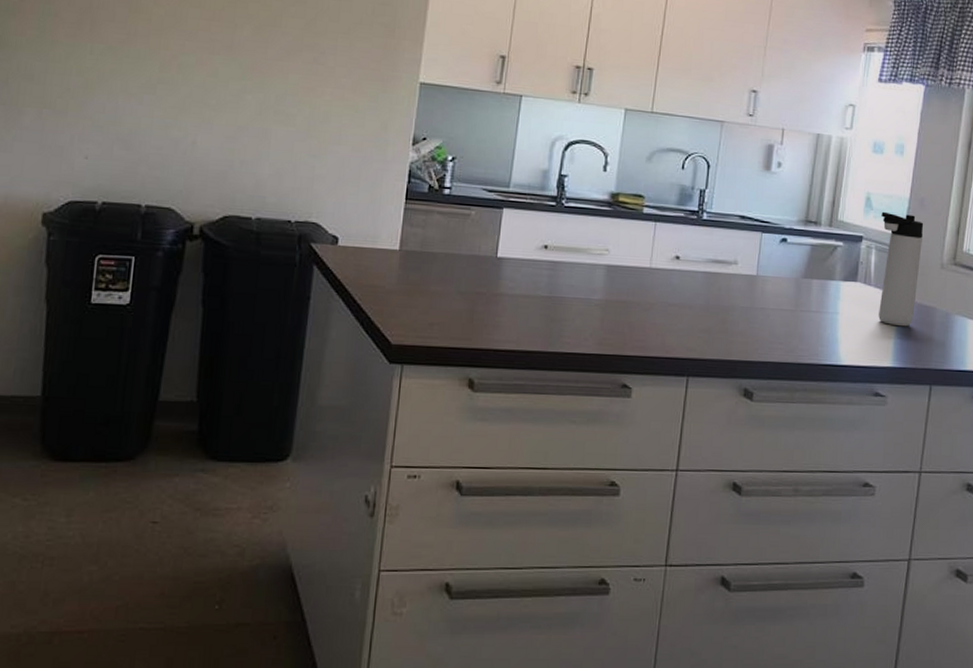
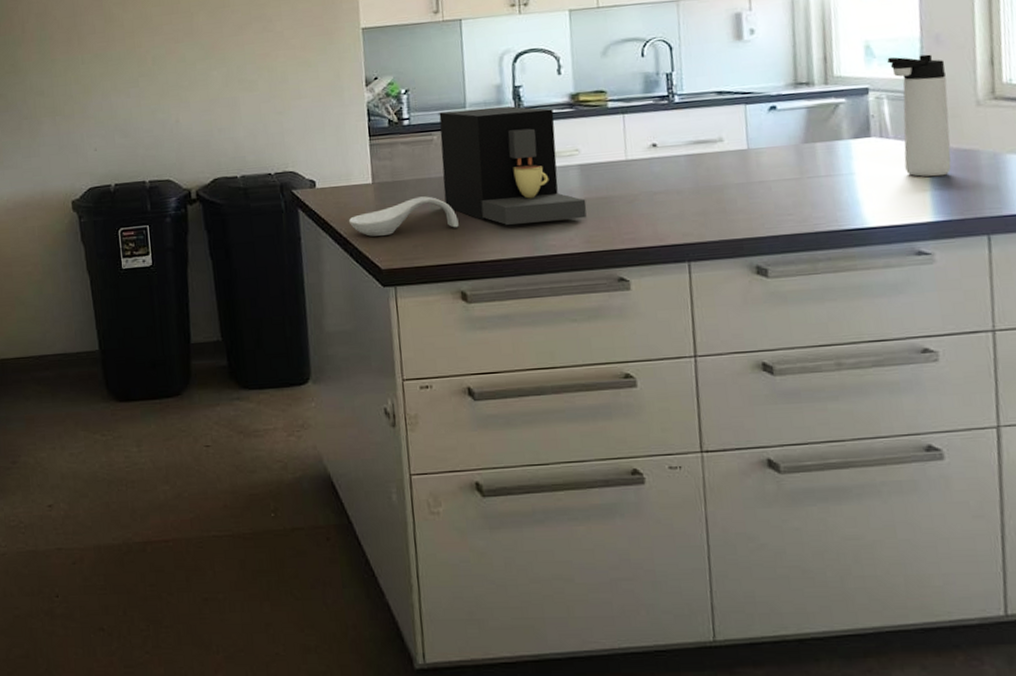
spoon rest: none [366,272,480,311] -> present [348,196,459,237]
coffee maker: none [470,187,607,320] -> present [439,106,587,225]

